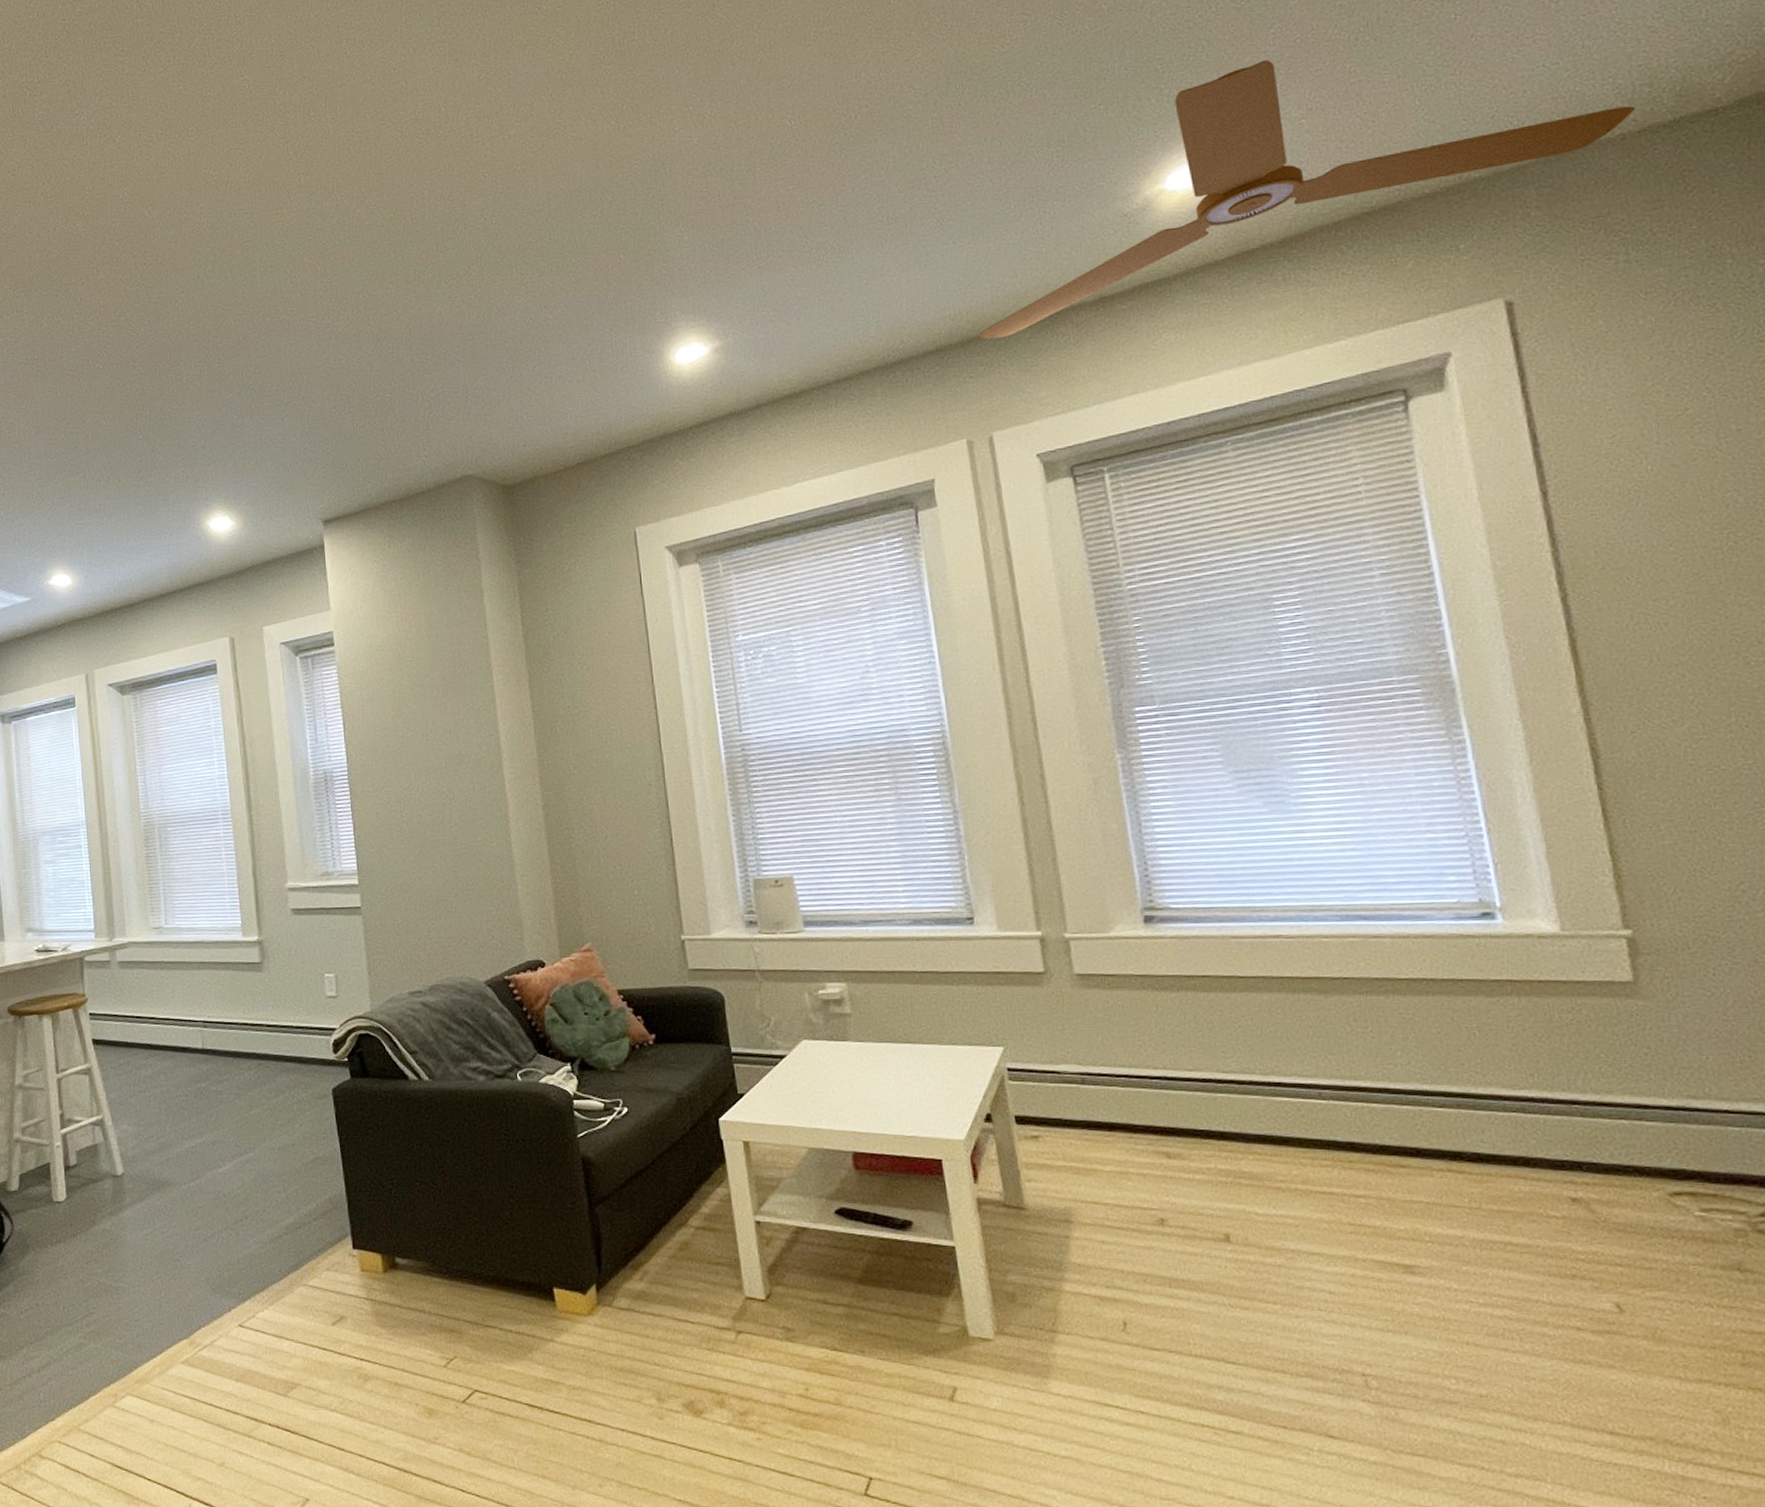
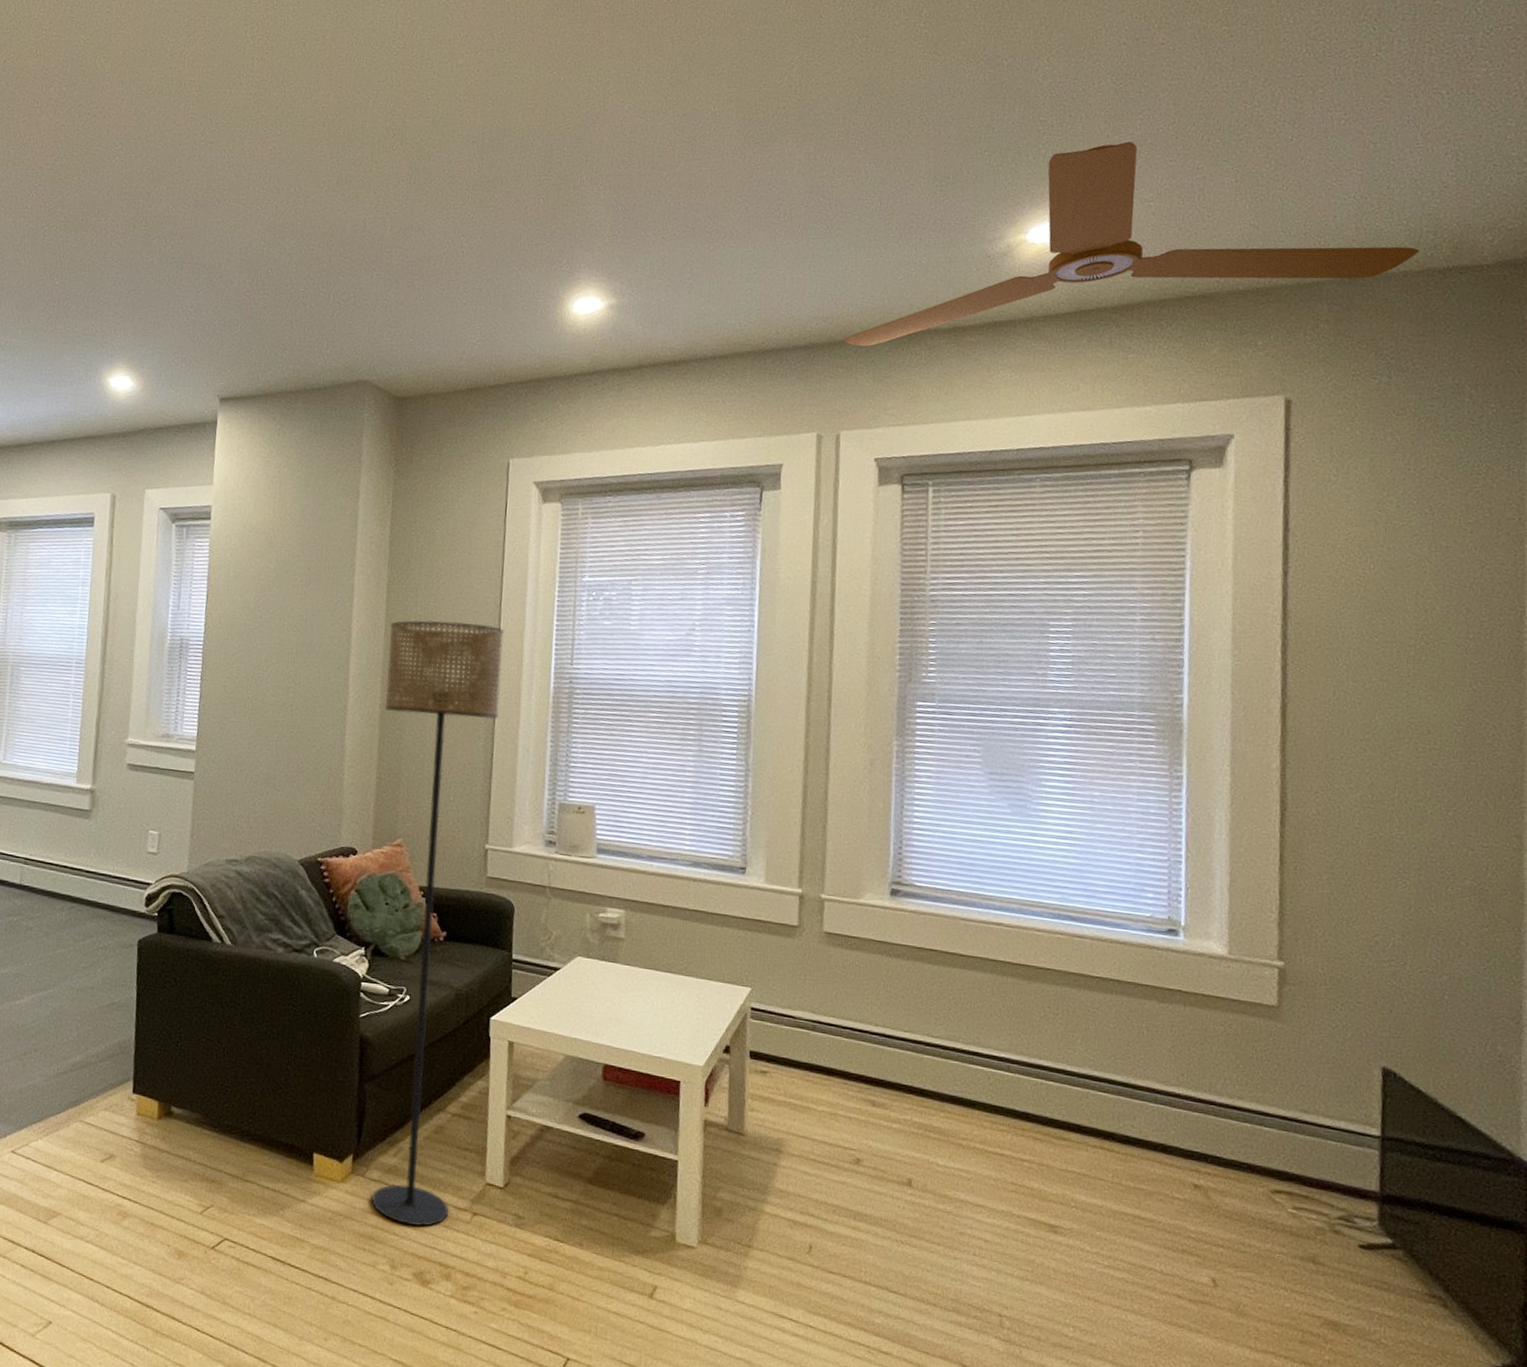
floor lamp: none [539,704,711,1354] -> present [371,620,504,1227]

